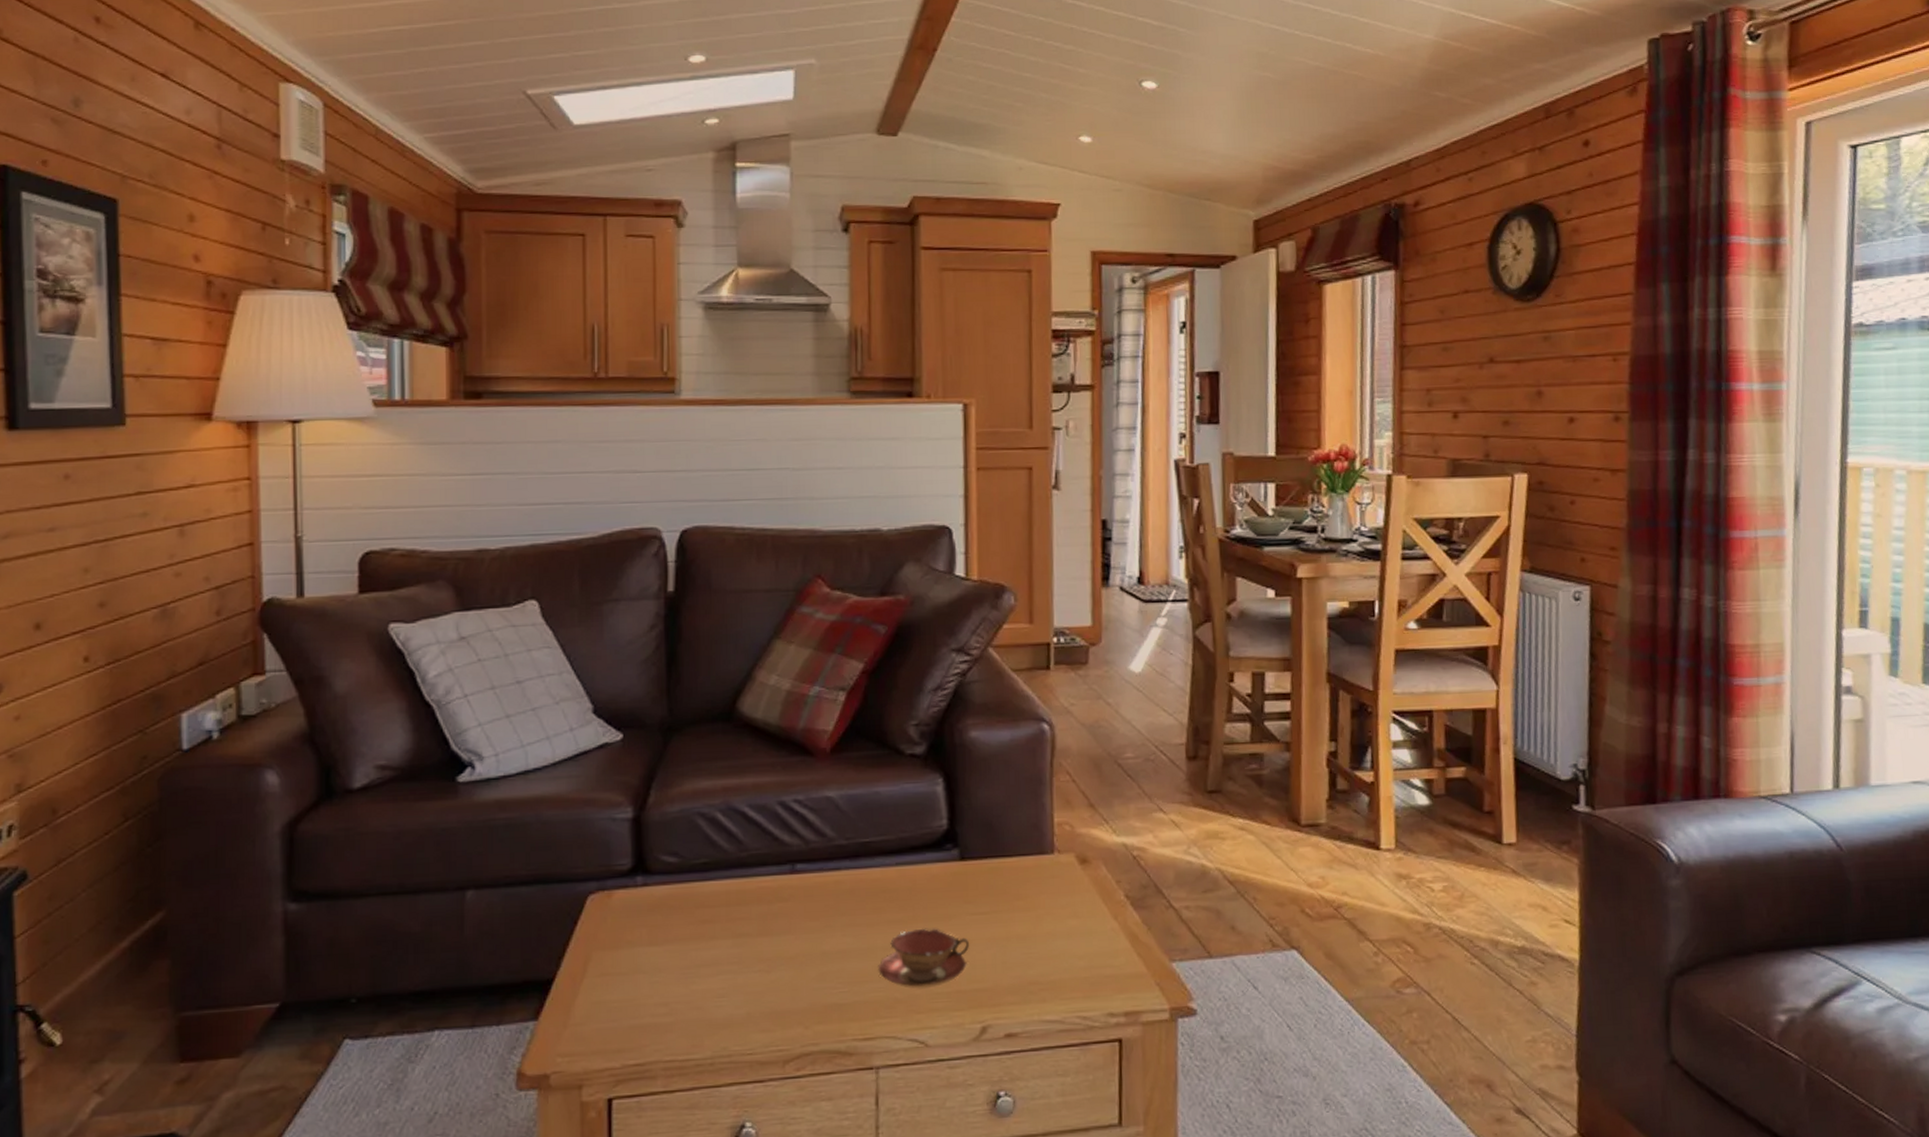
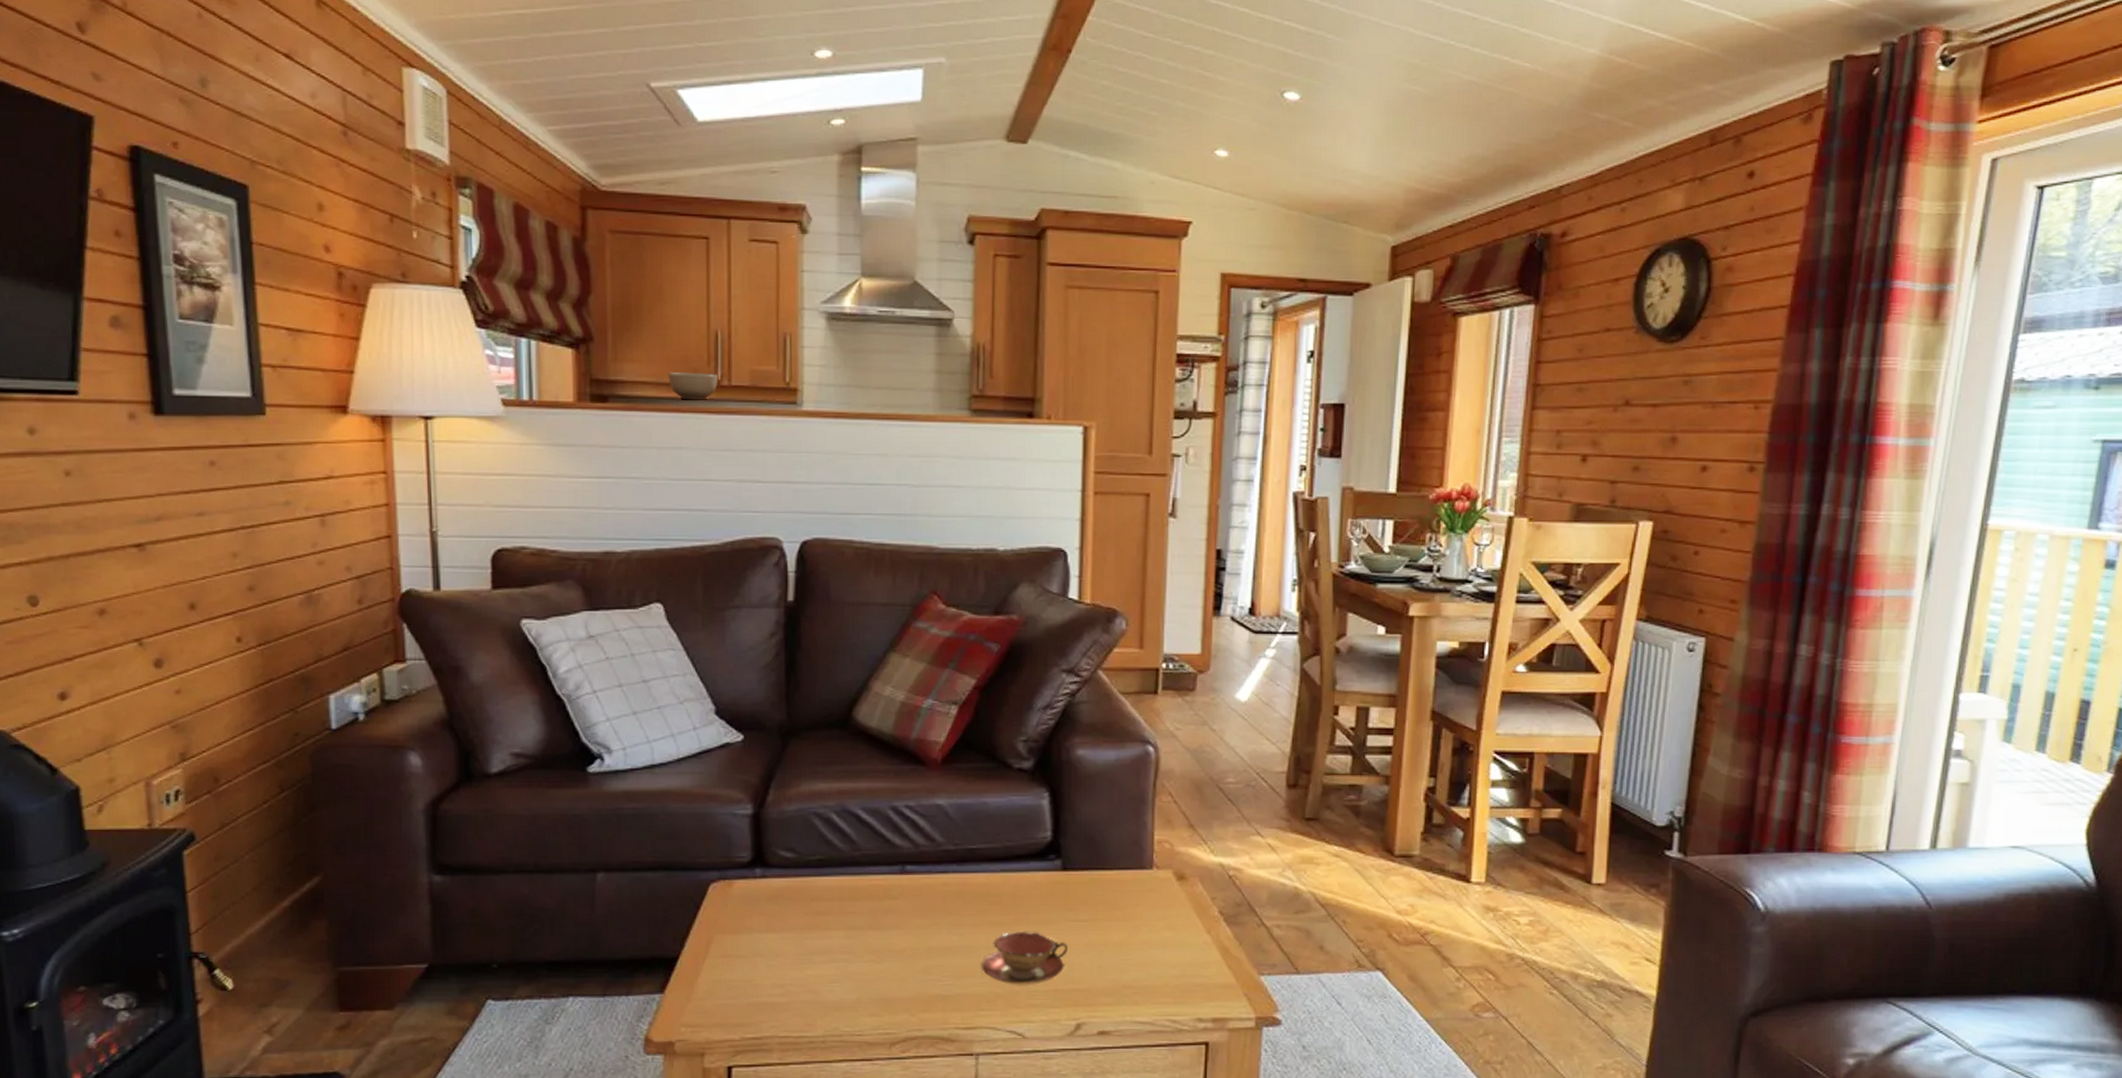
bowl: none [543,365,595,394] -> present [667,372,719,400]

